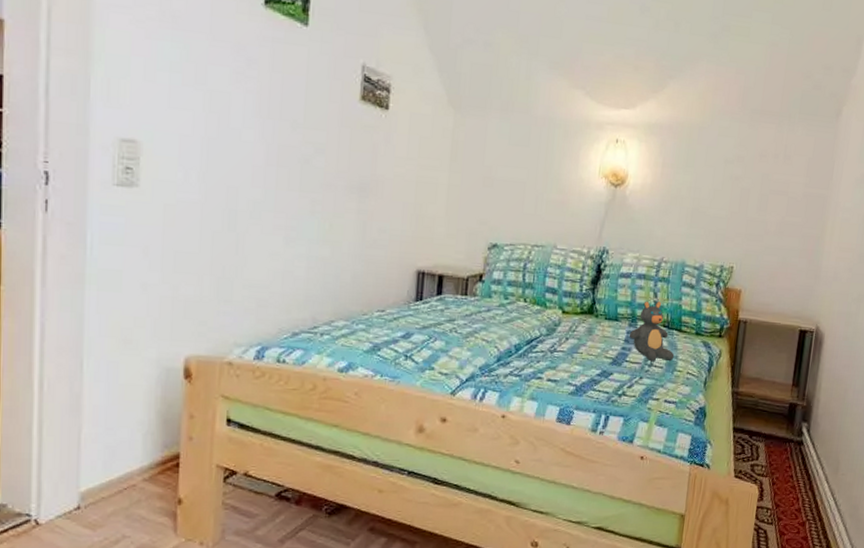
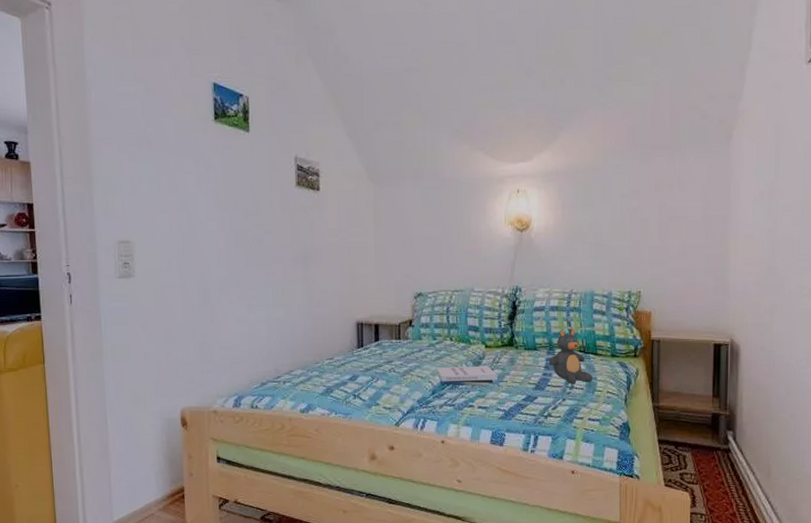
books: none [504,331,573,357] -> present [436,365,498,386]

